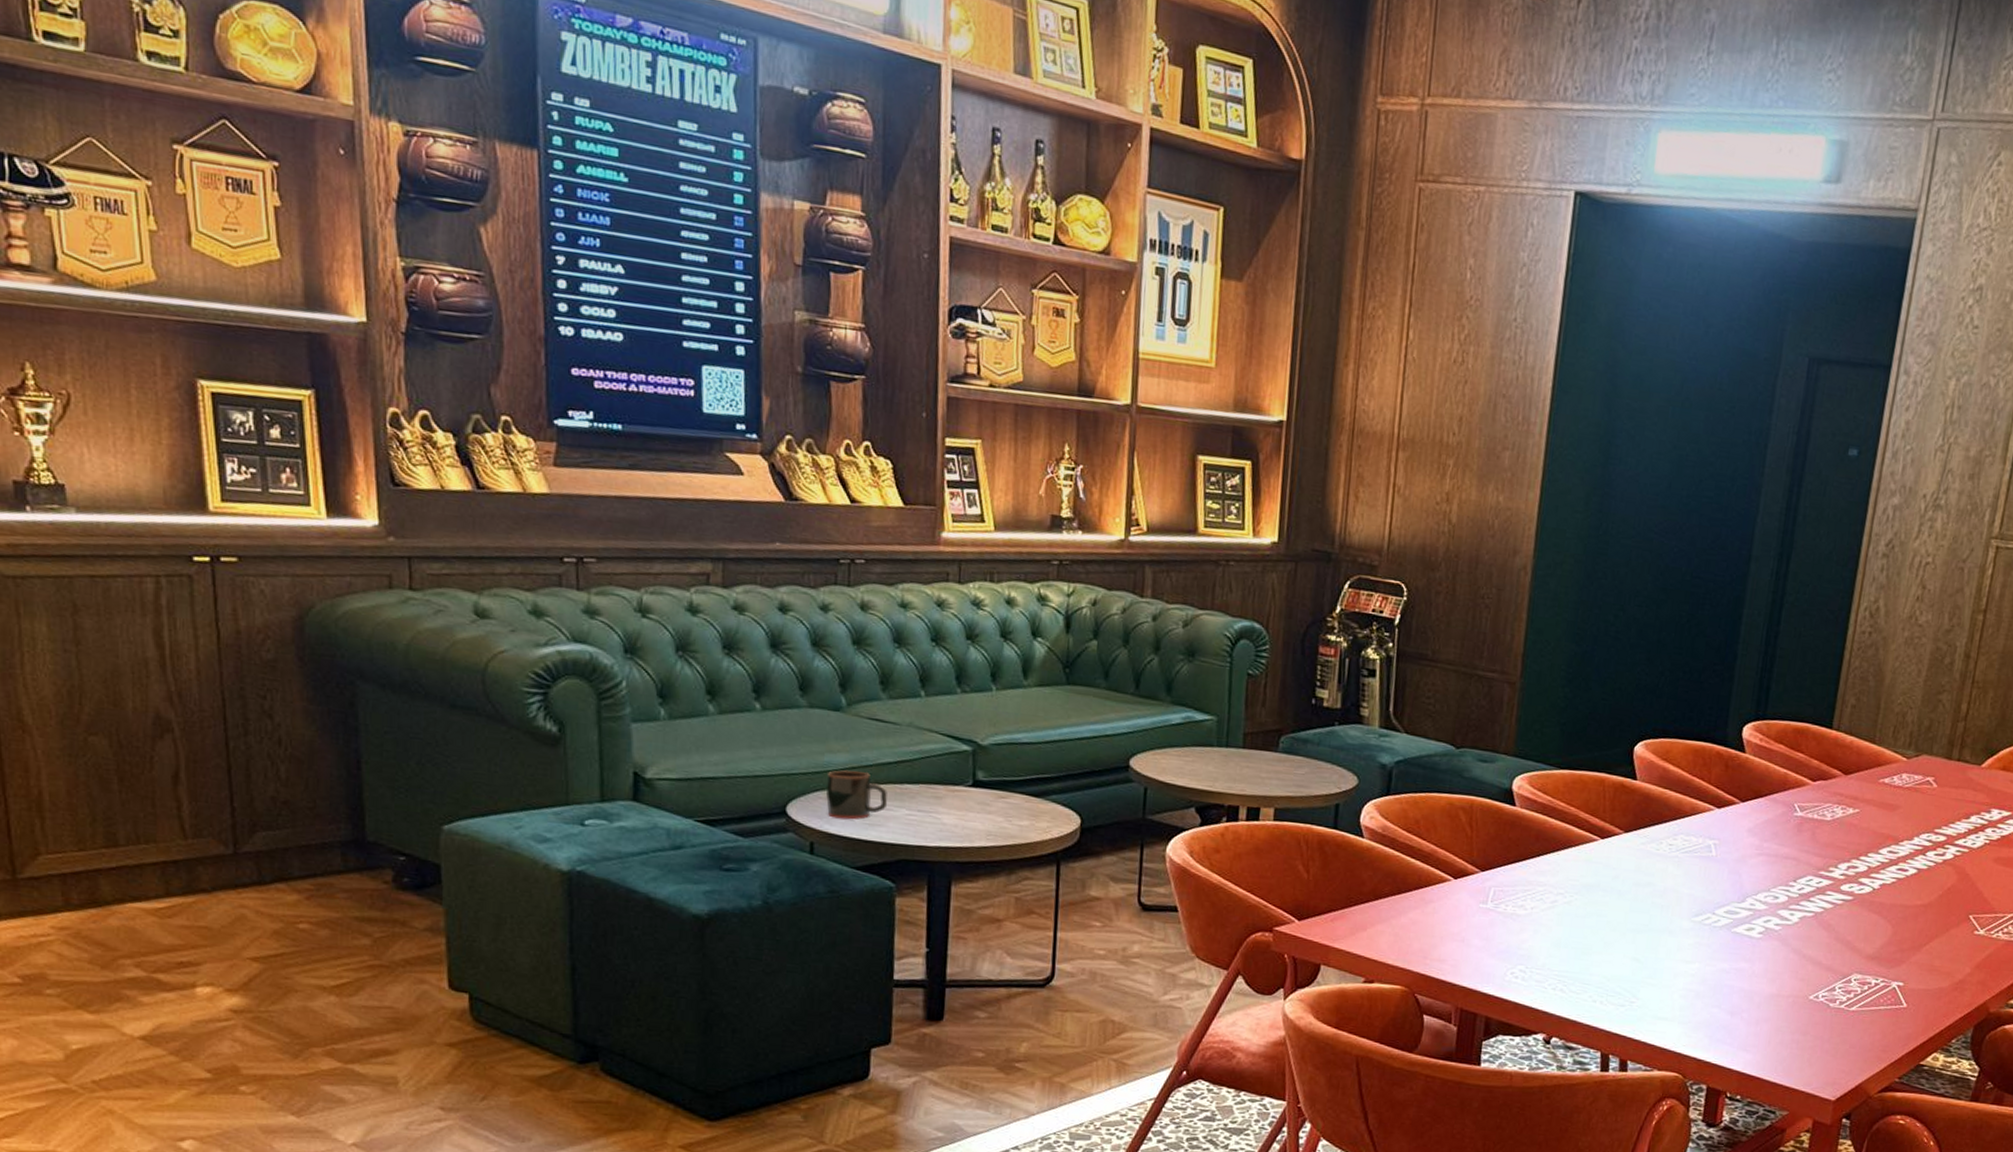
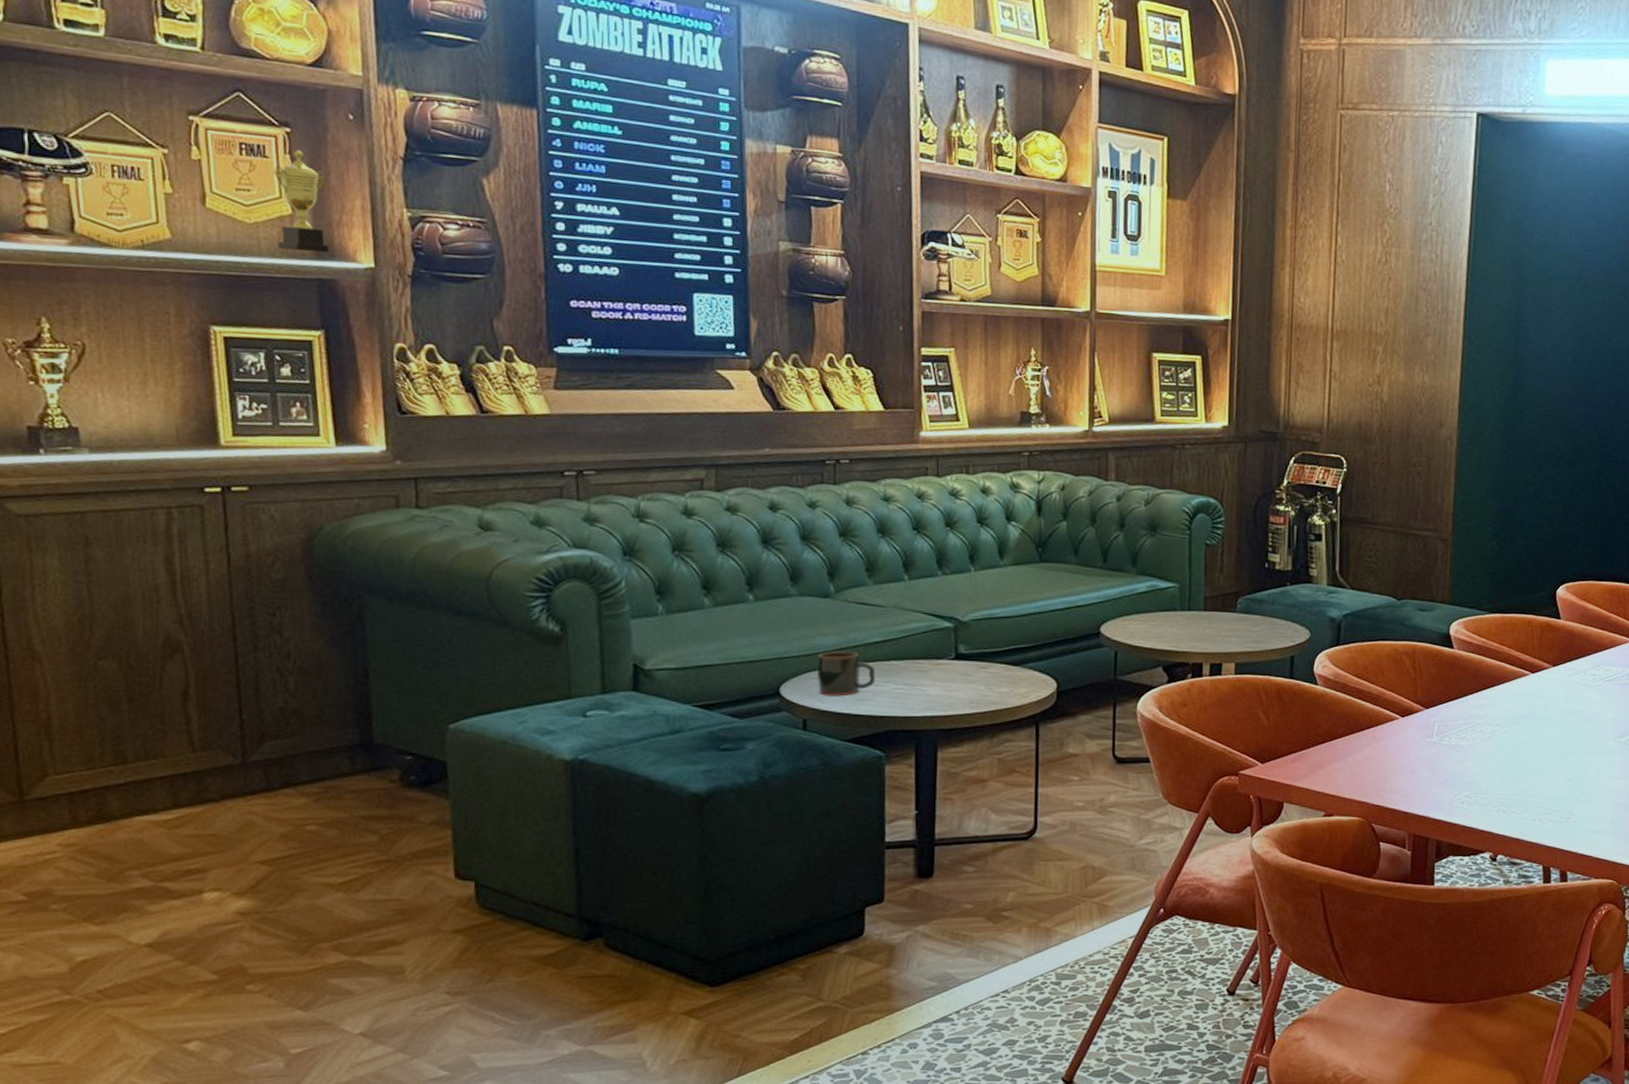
trophy: none [262,187,320,304] -> present [274,150,329,253]

